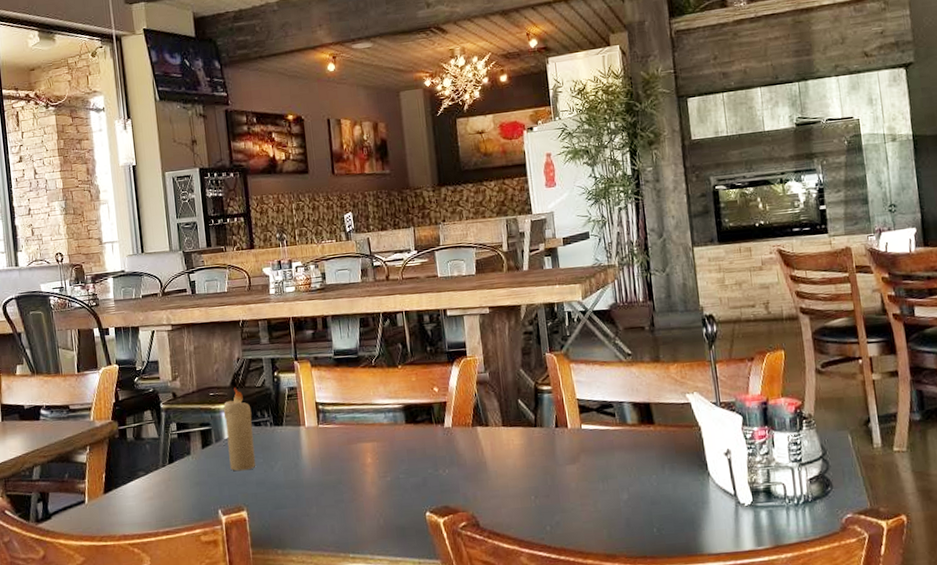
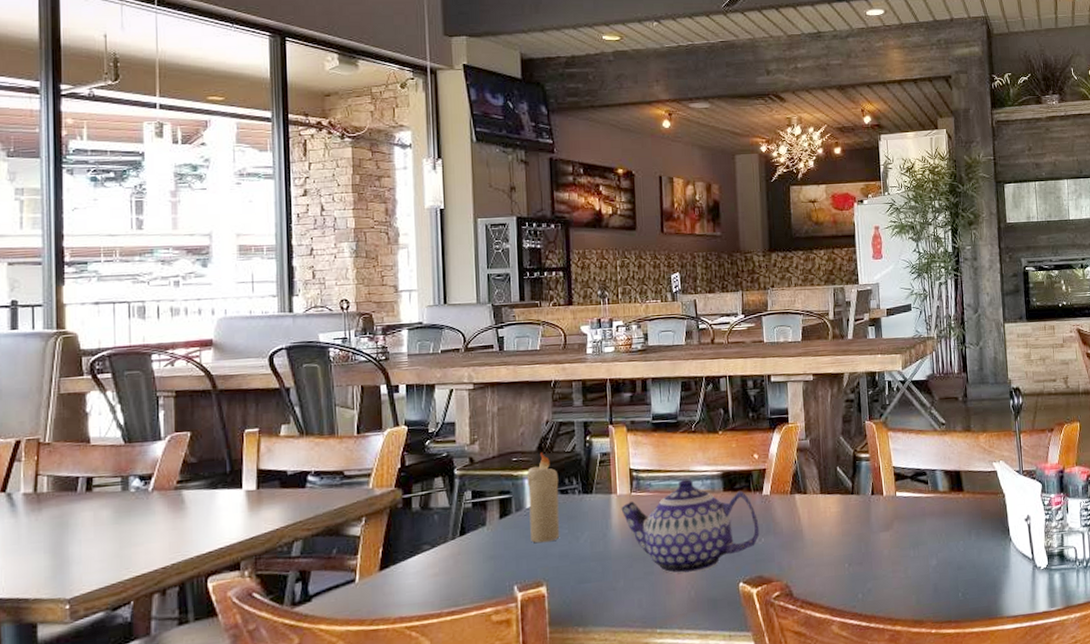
teapot: none [310,411,444,502] -> present [621,478,760,574]

